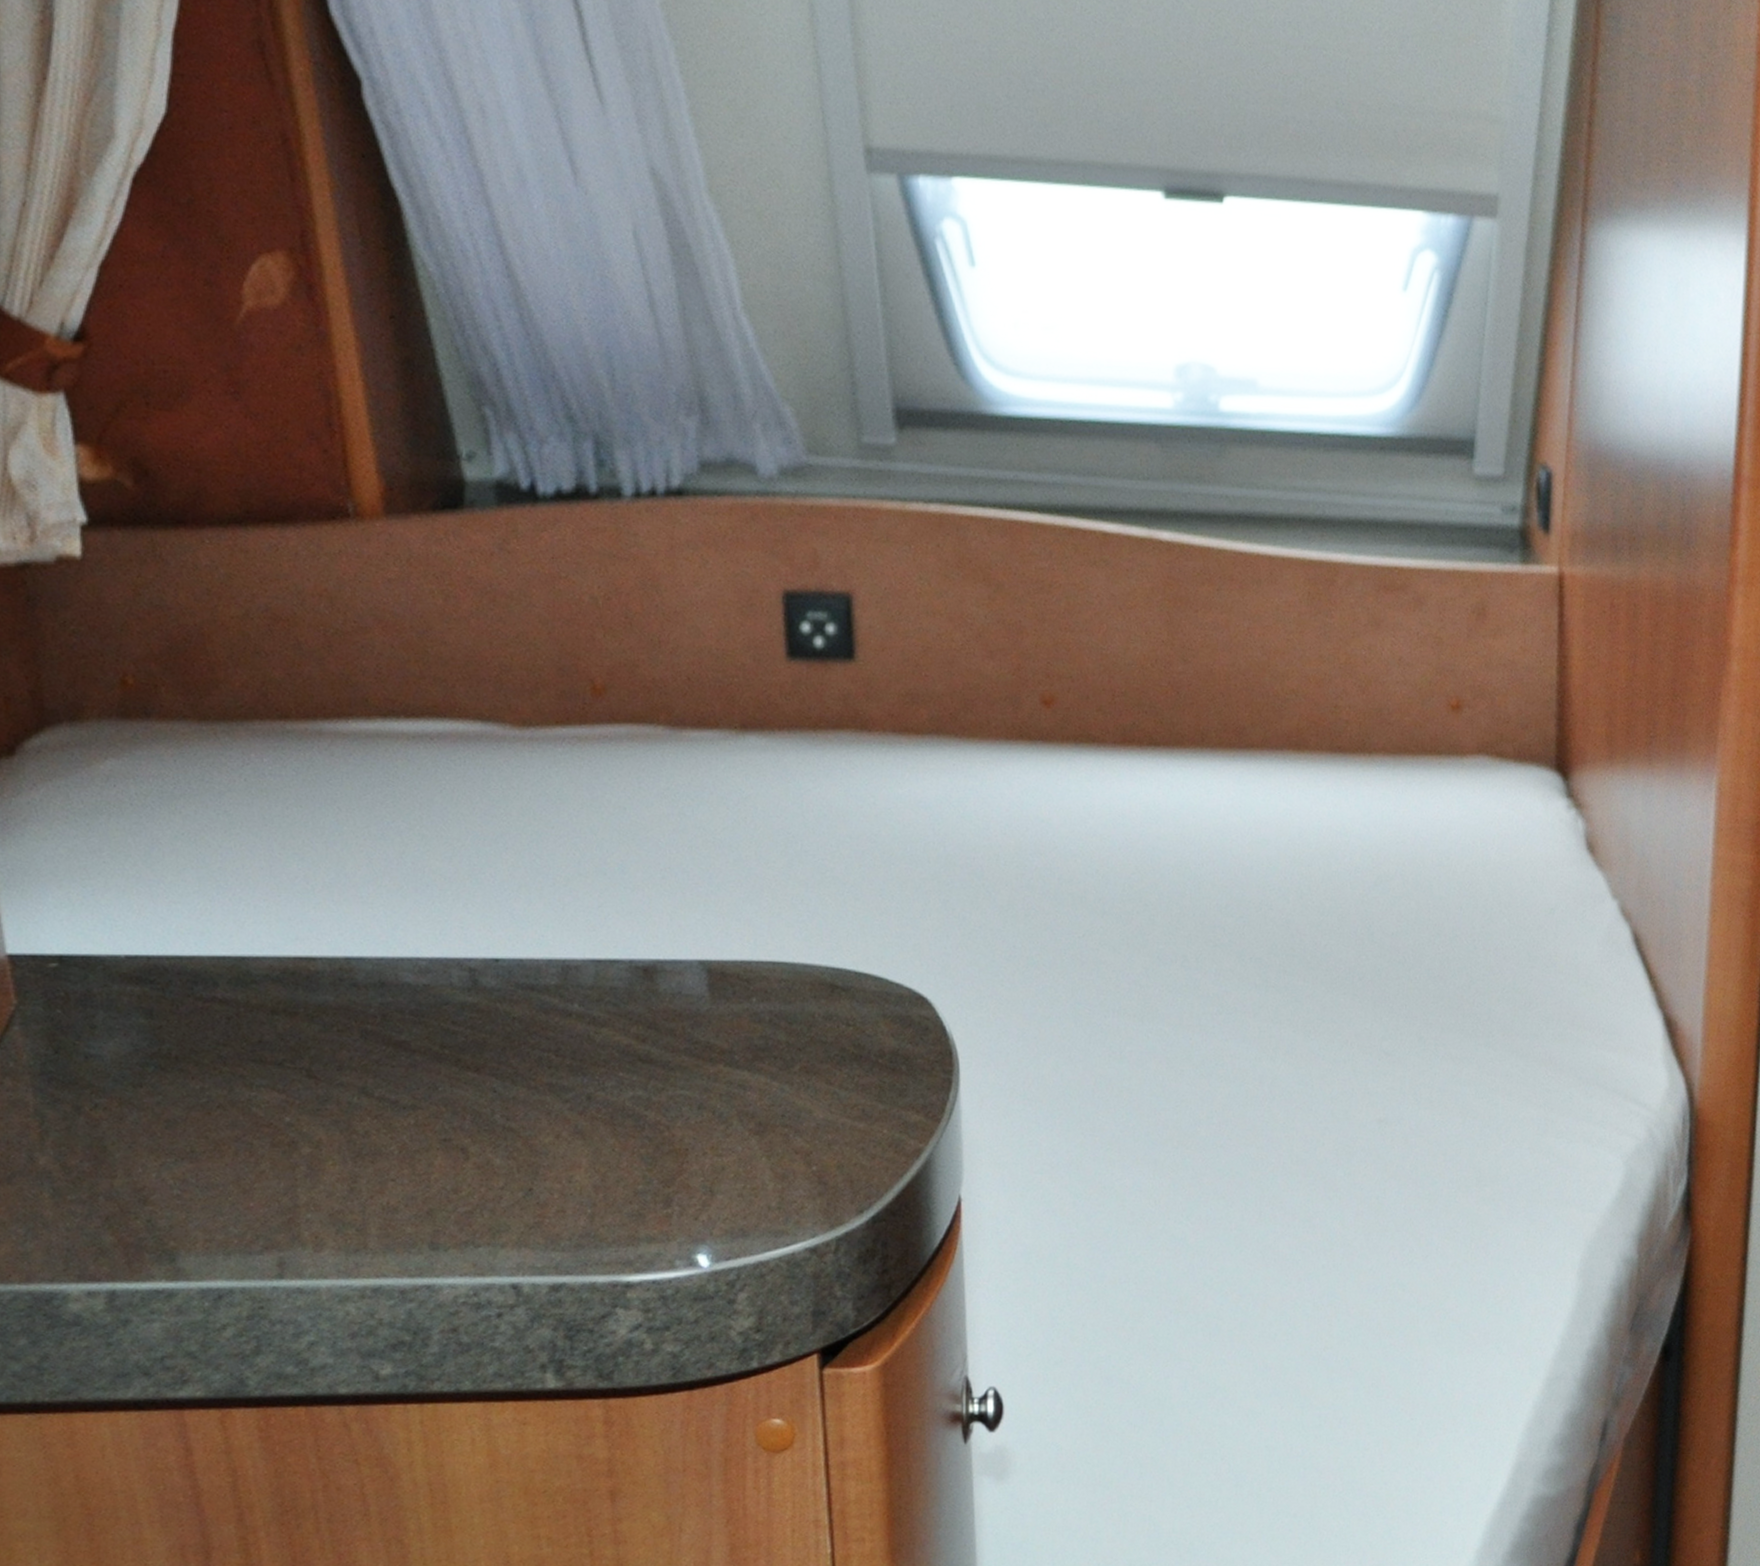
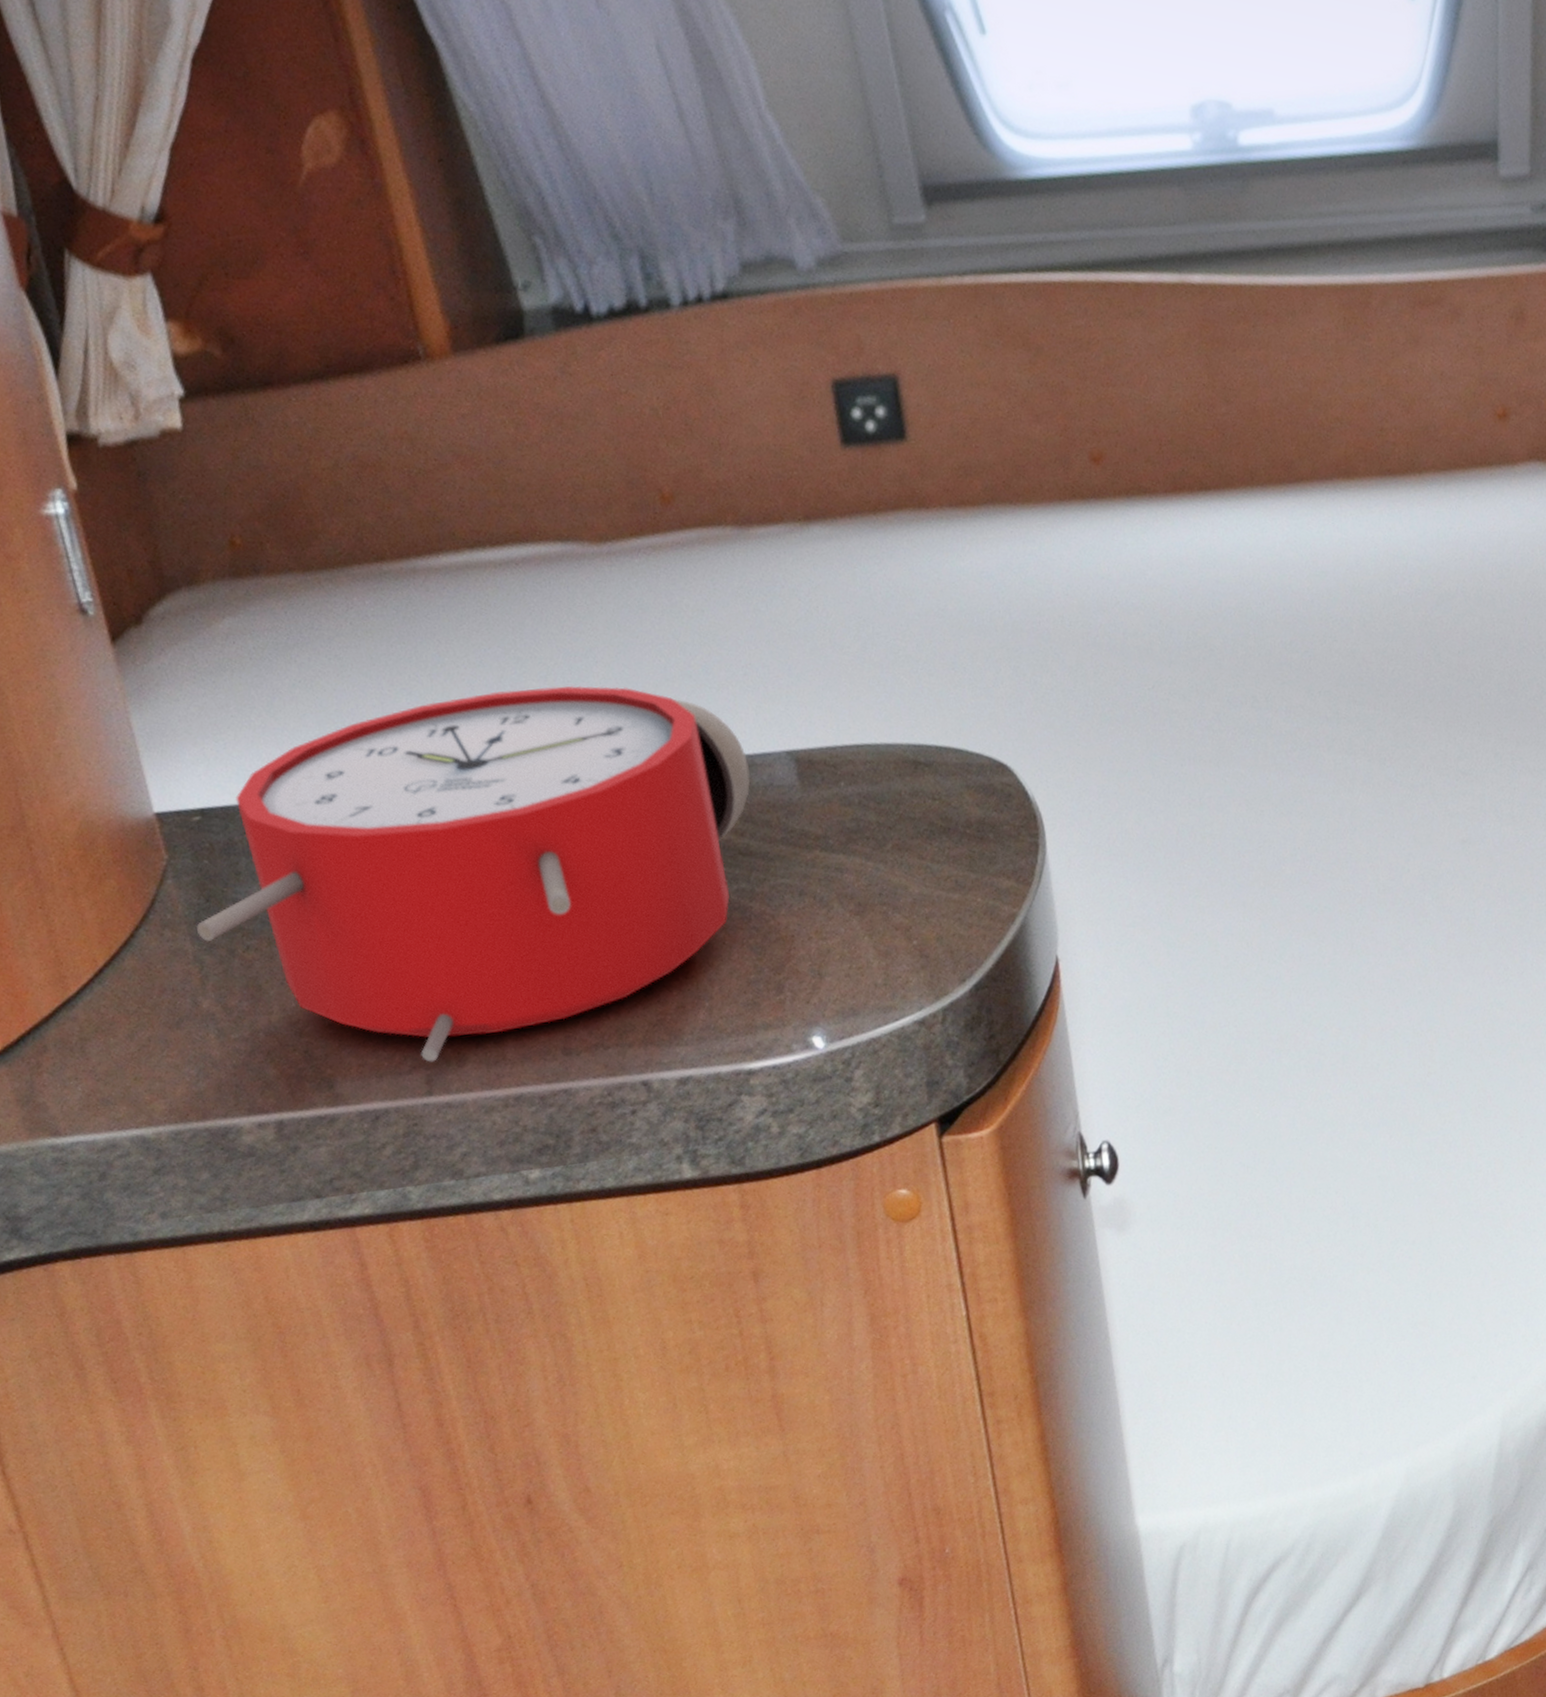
alarm clock: none [41,866,658,1244] -> present [197,685,750,1062]

